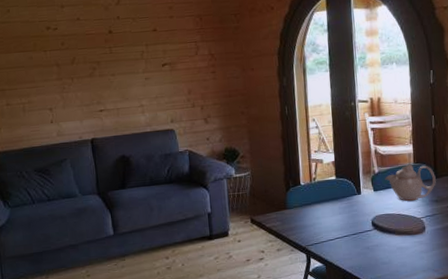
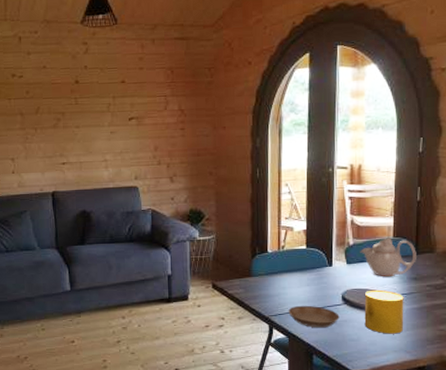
saucer: none [323,233,371,254] -> present [288,305,340,328]
cup: none [392,213,430,255] -> present [364,289,404,334]

